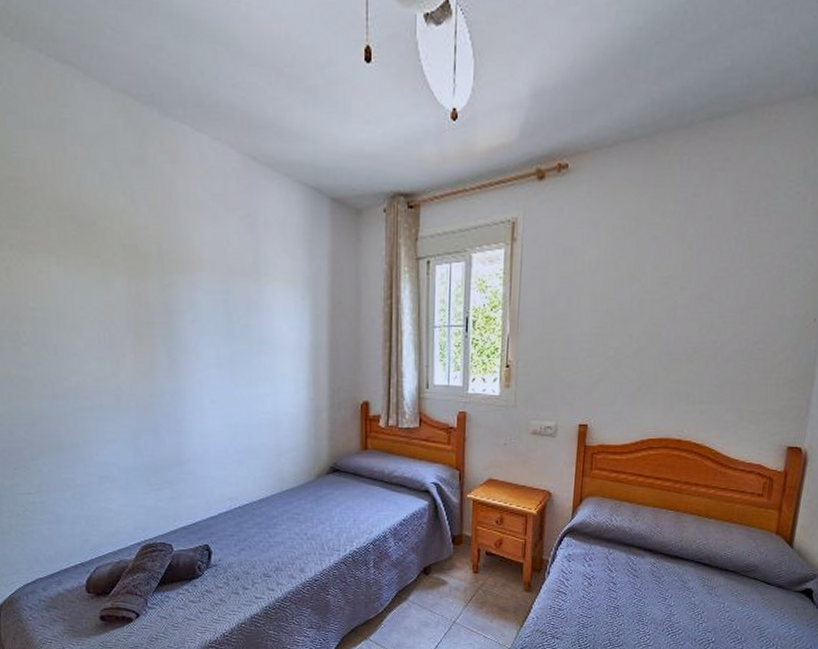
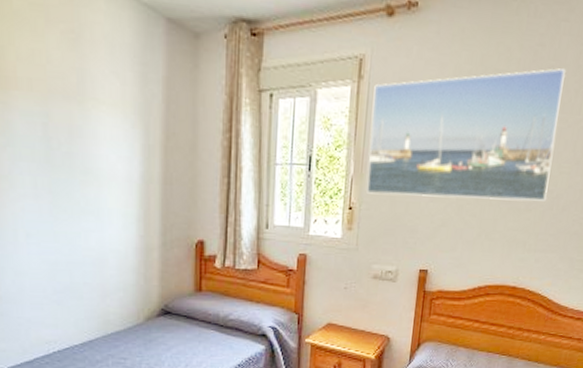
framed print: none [523,218,724,353] -> present [366,68,566,201]

